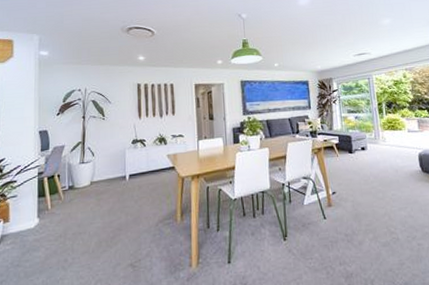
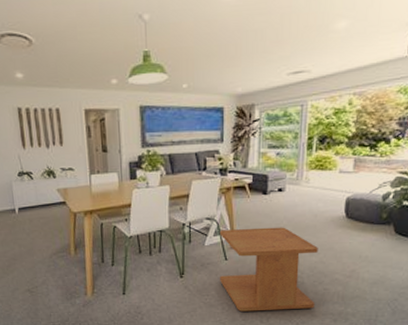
side table: none [316,183,413,275] -> present [220,227,318,312]

